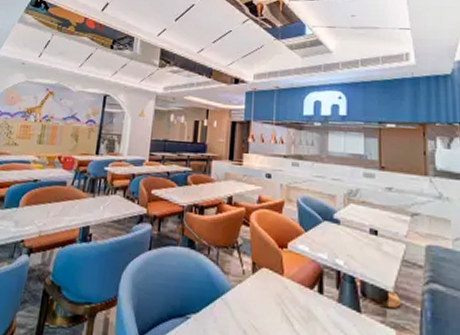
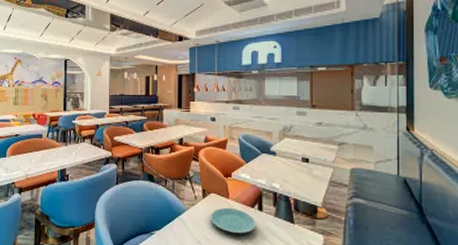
plate: none [260,287,315,324] -> present [211,207,256,234]

